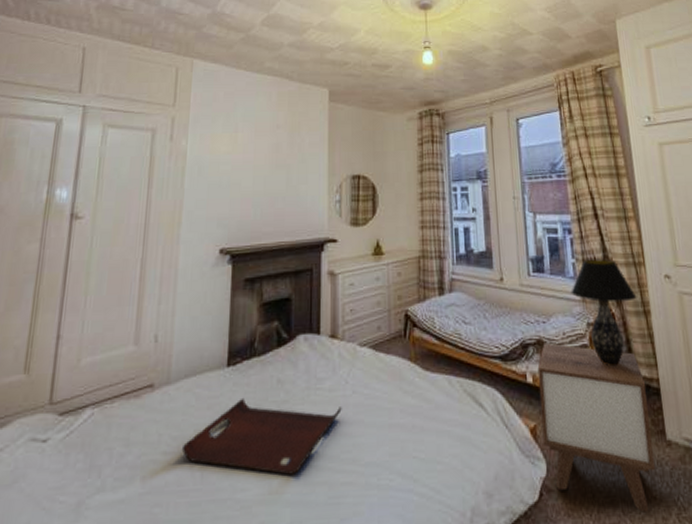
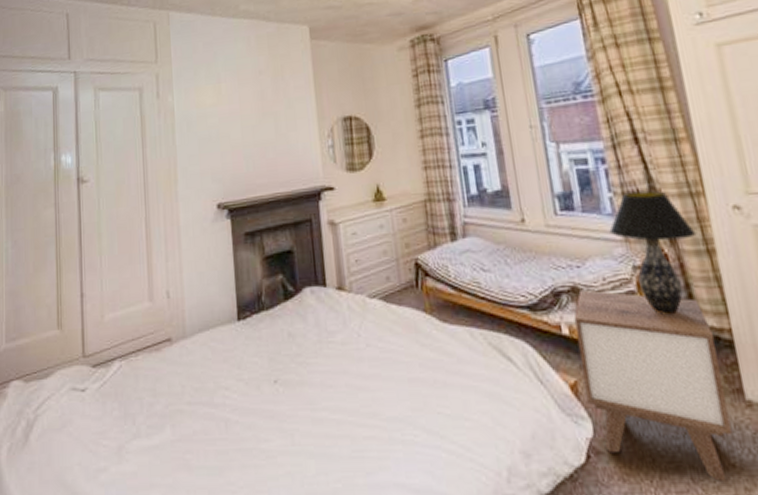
serving tray: present [181,397,342,475] -> none [204,351,357,428]

